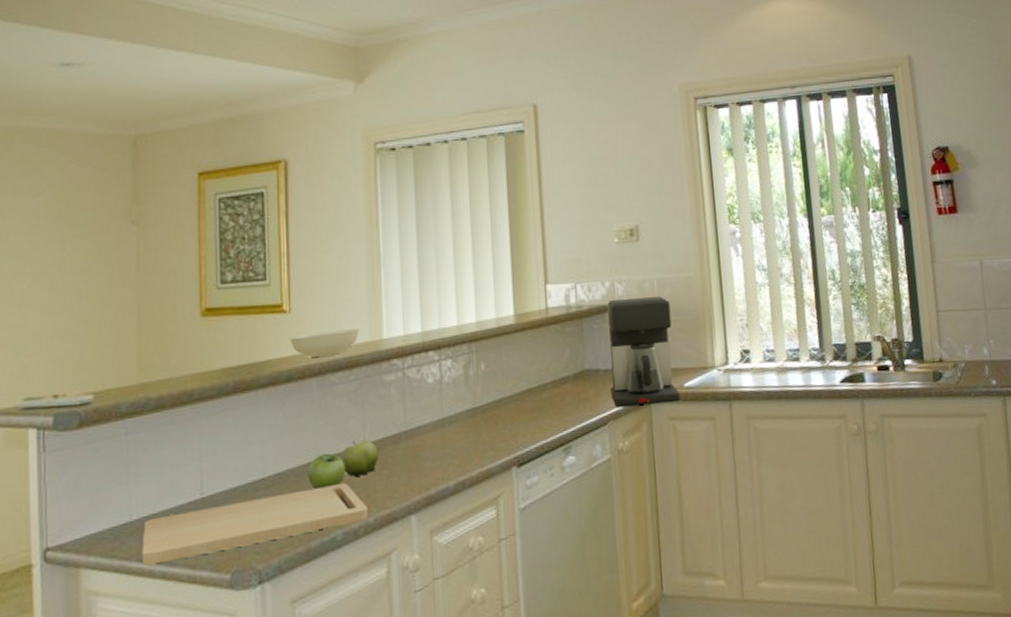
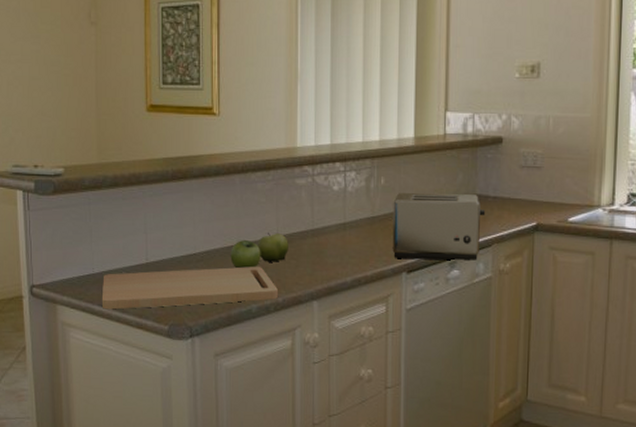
bowl: present [289,328,359,359] -> none [218,134,276,158]
toaster: none [496,370,598,452] -> present [392,193,486,262]
coffee maker: present [608,296,680,408] -> none [498,133,563,235]

